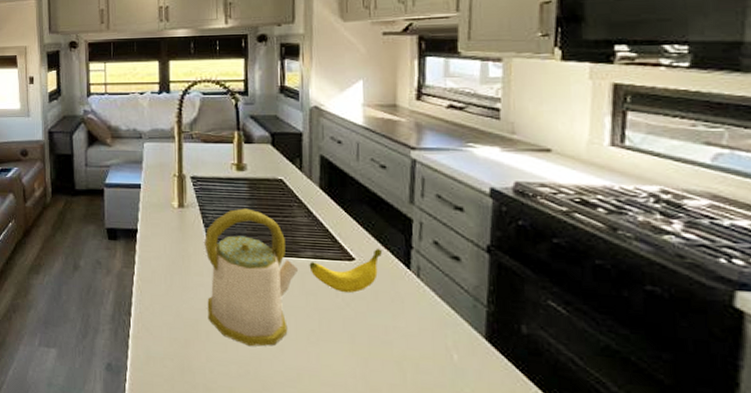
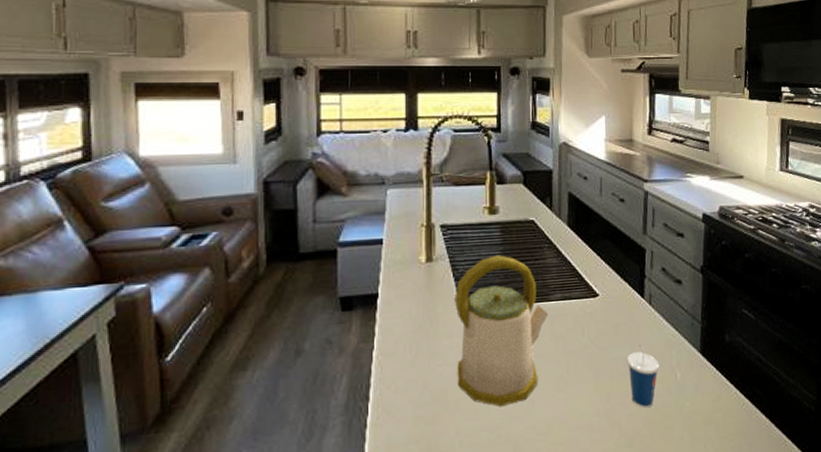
banana: present [309,249,382,293] -> none [558,282,621,330]
cup: none [389,317,430,383] -> present [627,345,660,408]

